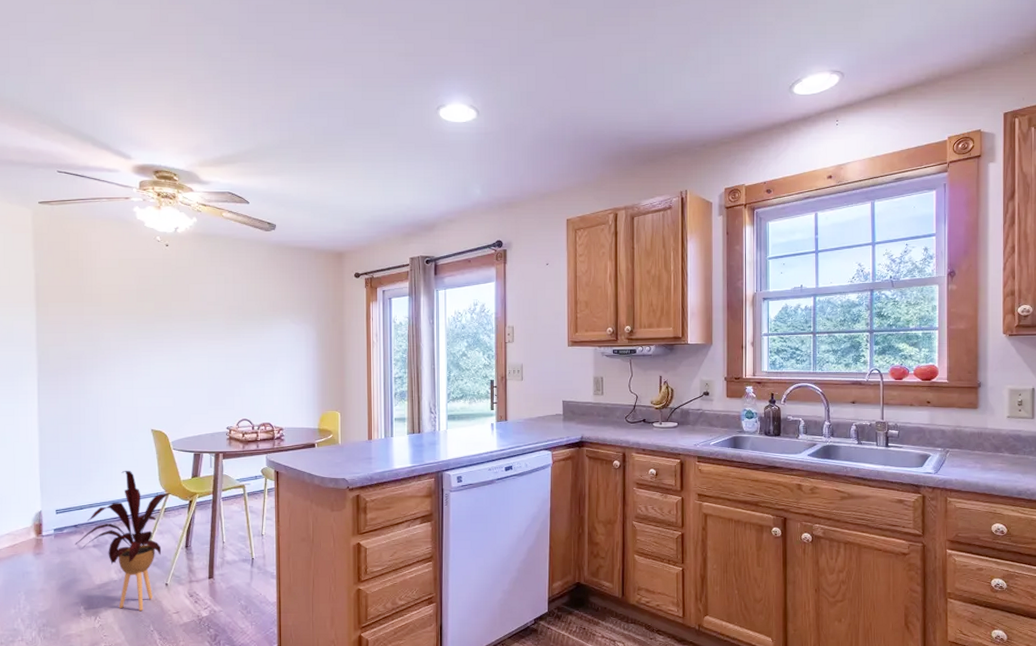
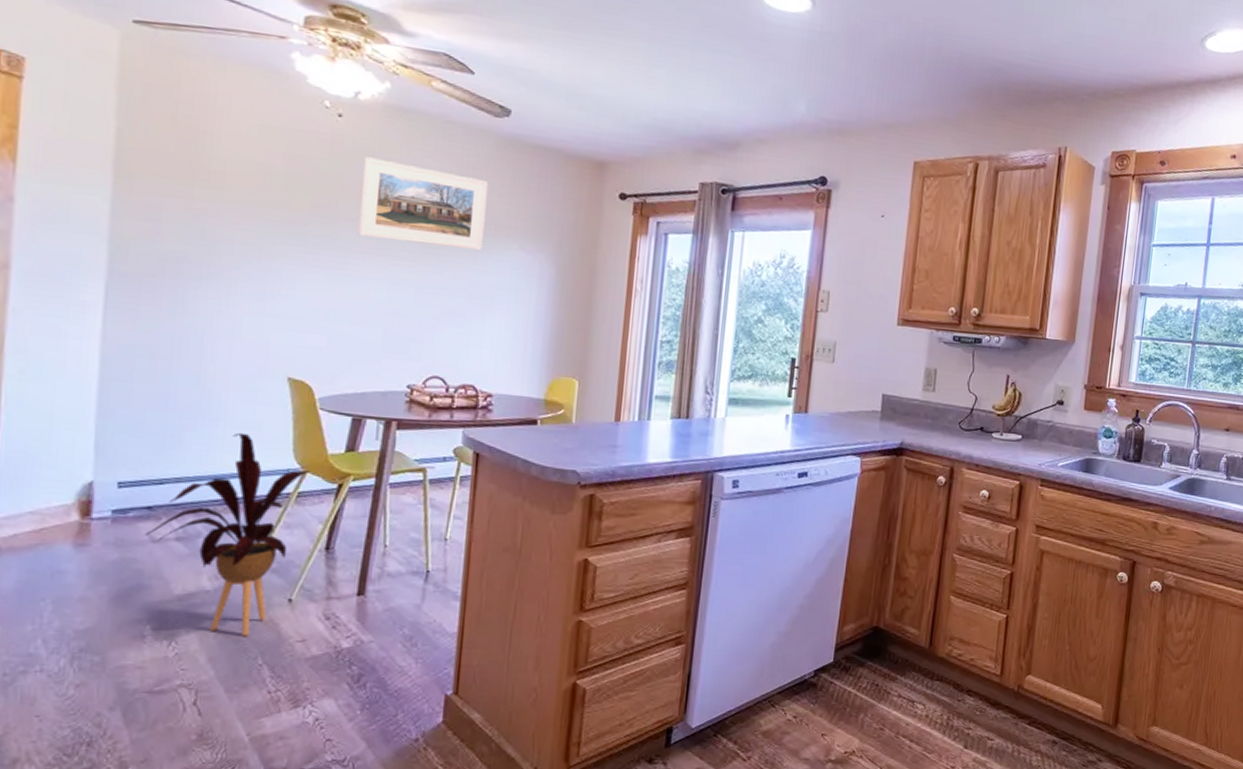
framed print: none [185,271,266,327] -> present [357,156,488,251]

